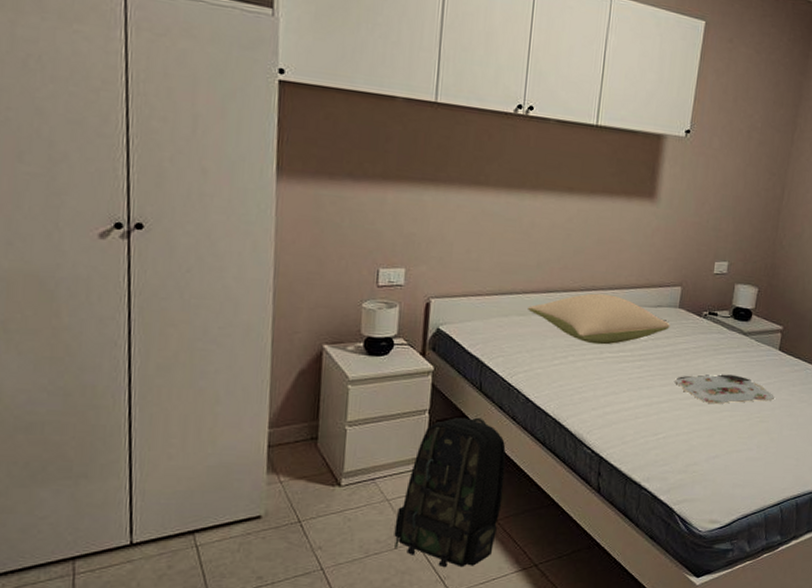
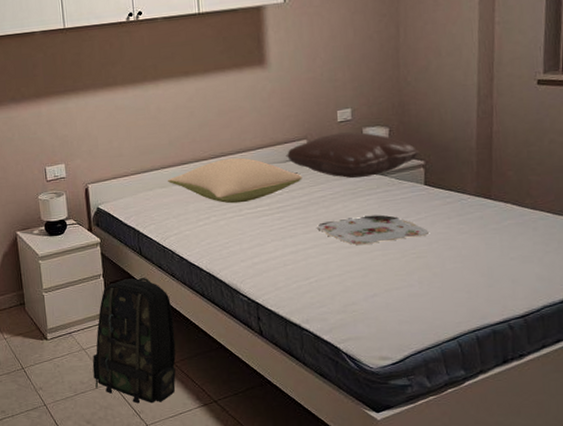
pillow: none [658,285,781,335] -> present [286,132,420,178]

